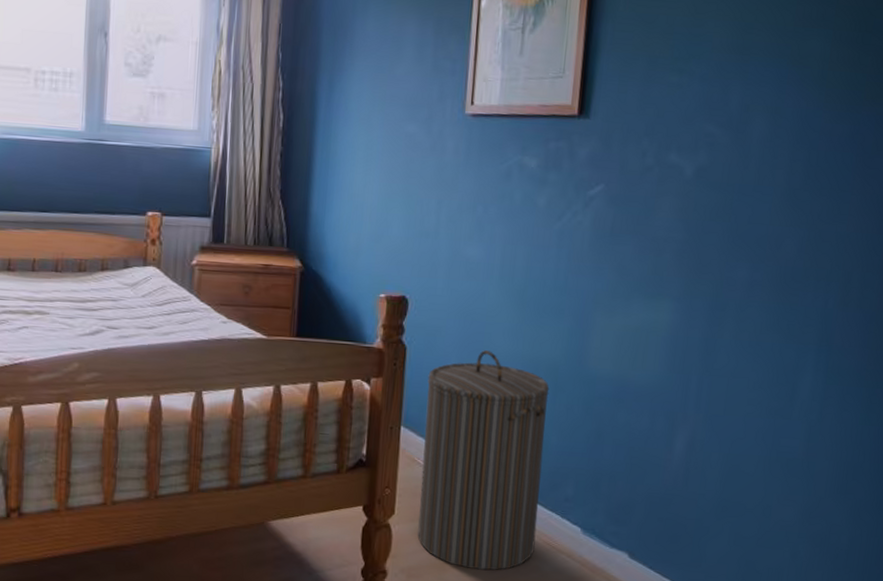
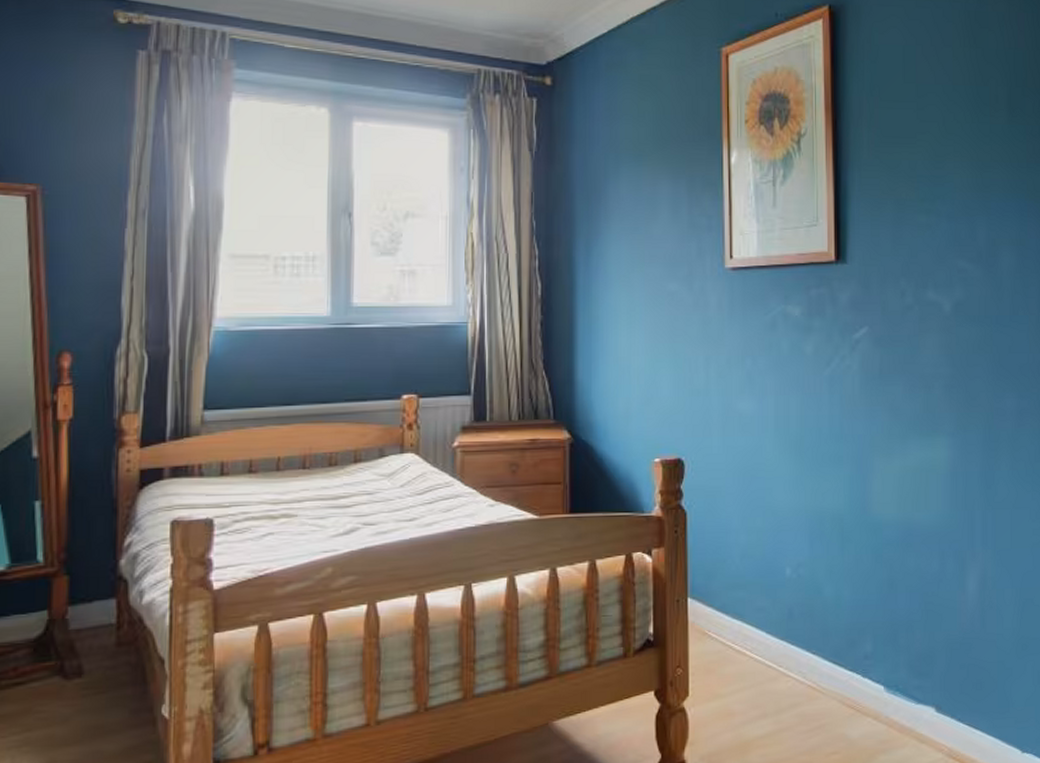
laundry hamper: present [417,350,550,571] -> none [711,507,840,747]

